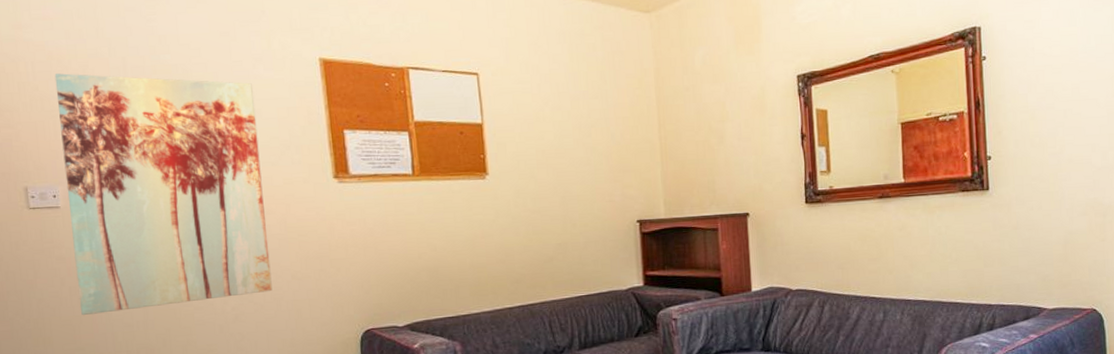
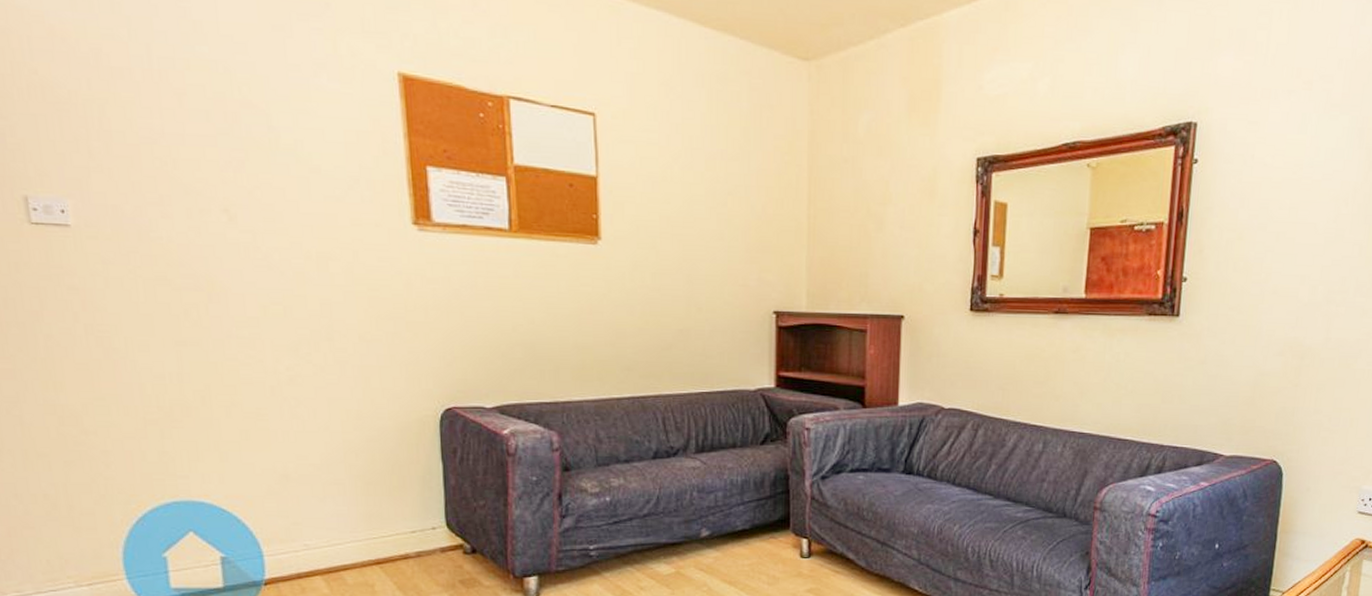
wall art: present [54,73,273,315] -> none [58,55,335,359]

